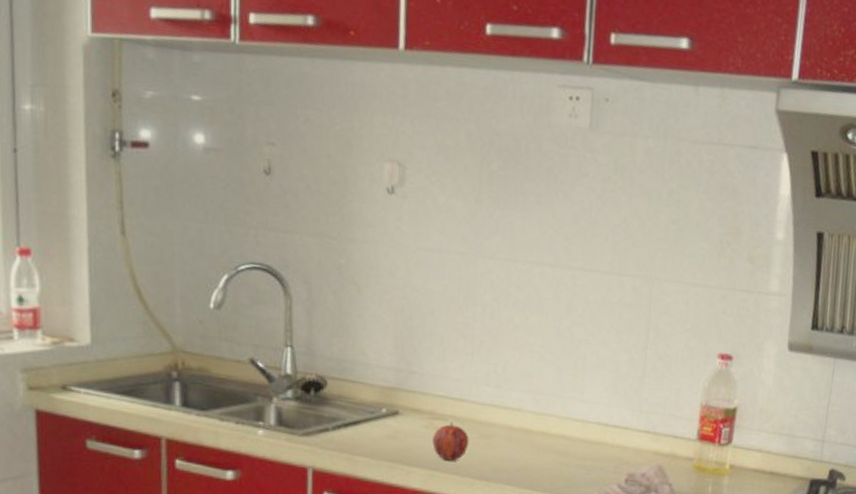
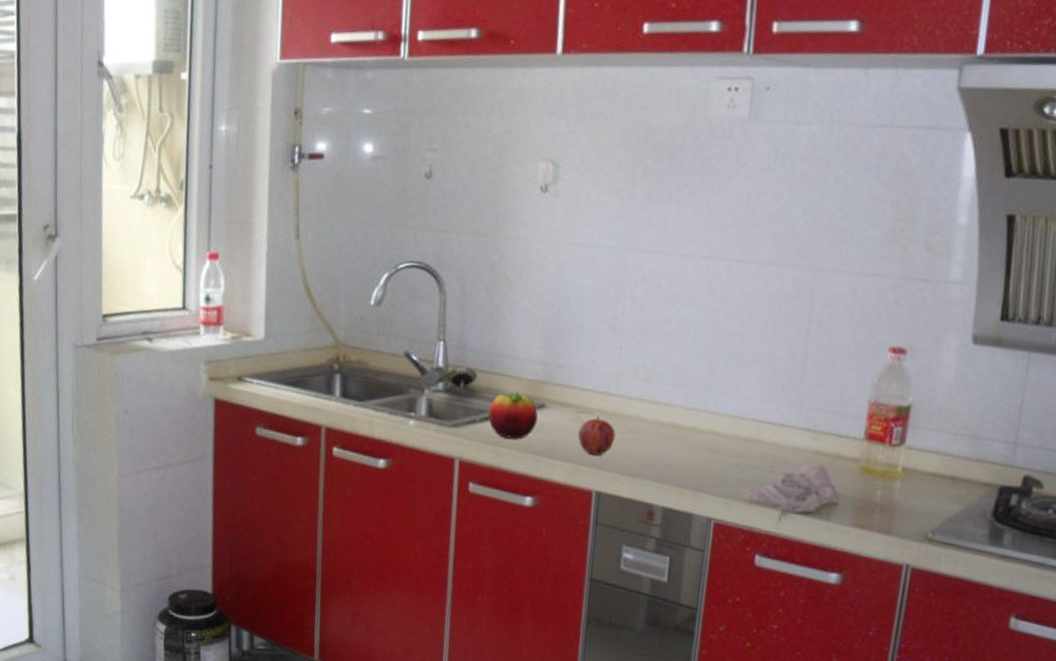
fruit: none [341,398,391,447] -> present [488,390,538,439]

